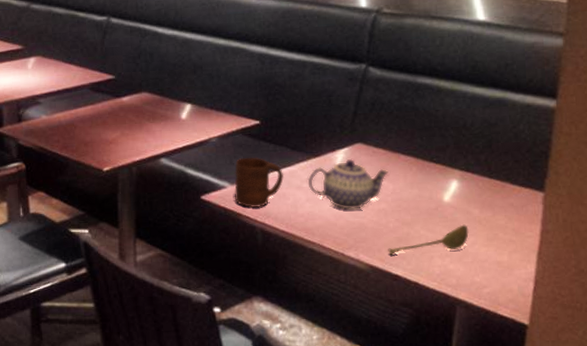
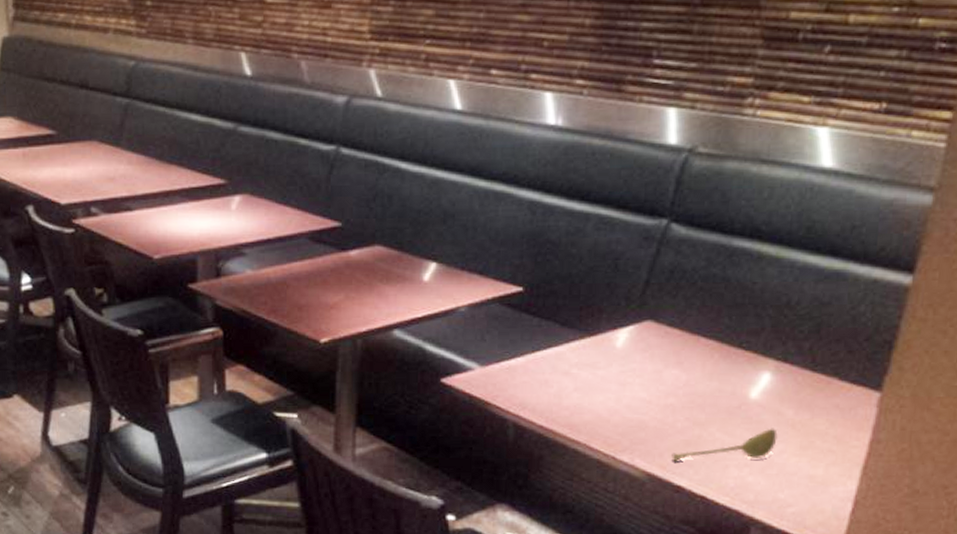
cup: present [234,157,285,208] -> none [484,333,549,397]
teapot: present [307,158,389,209] -> none [578,339,683,403]

